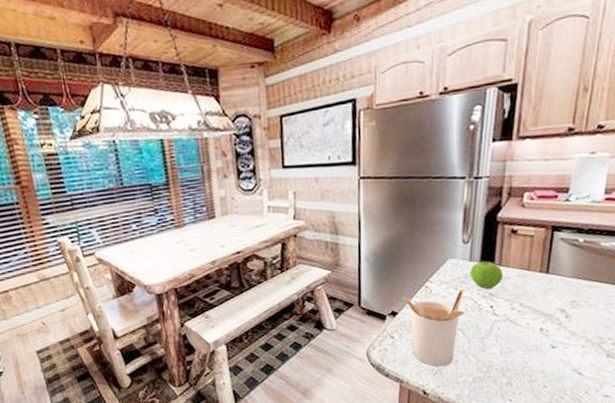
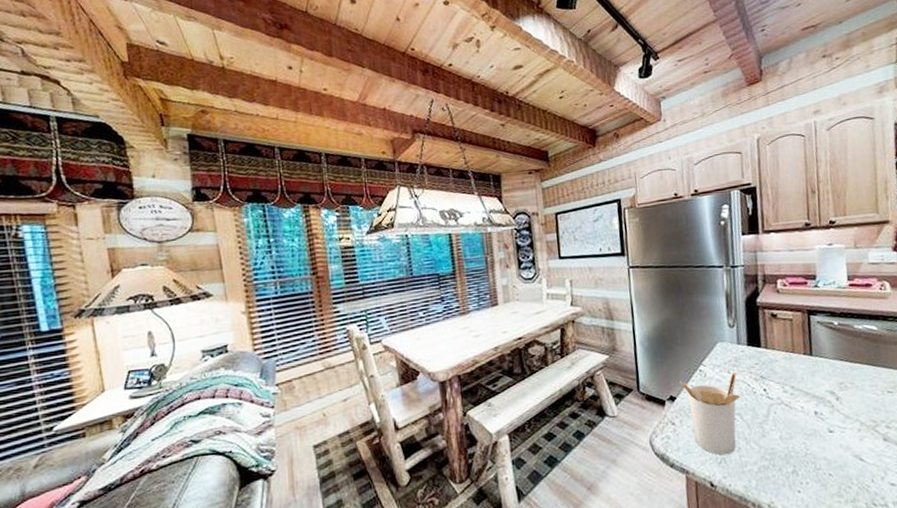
fruit: present [469,261,504,290] -> none [739,344,771,373]

